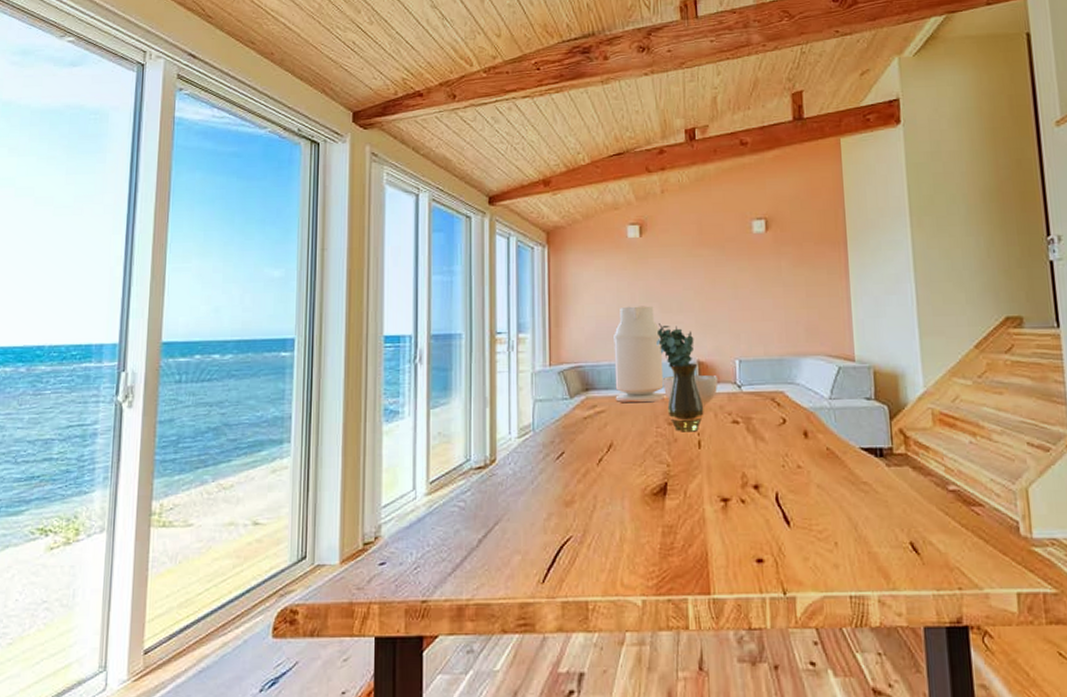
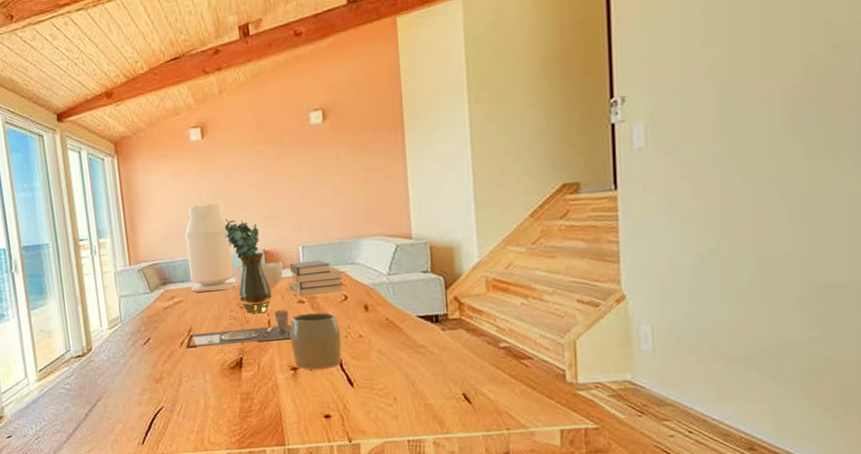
place setting: none [604,430,724,467] -> present [186,310,292,349]
books: none [722,377,782,417] -> present [288,260,343,297]
mug: none [722,436,778,504] -> present [289,313,342,371]

